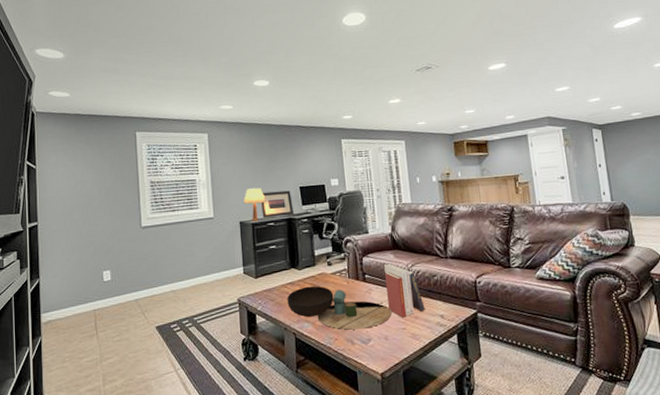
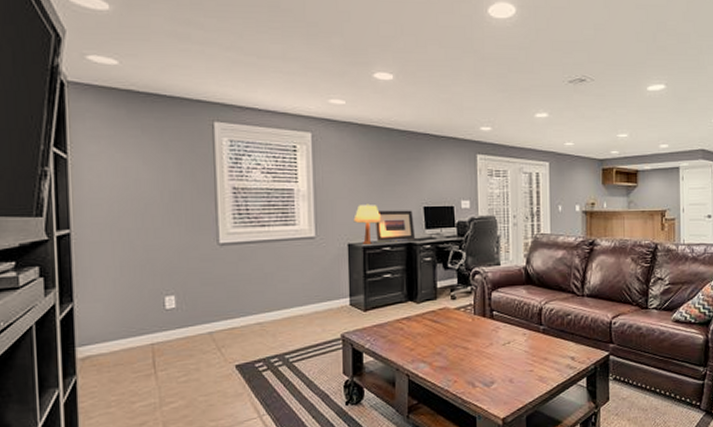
bowl: present [287,285,334,318] -> none [401,322,456,358]
decorative tray: present [317,290,392,330] -> none [435,327,519,372]
books: present [384,263,425,318] -> none [515,299,556,359]

